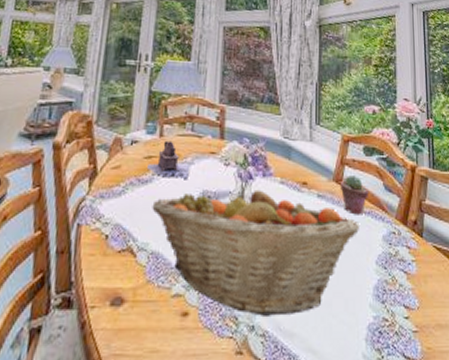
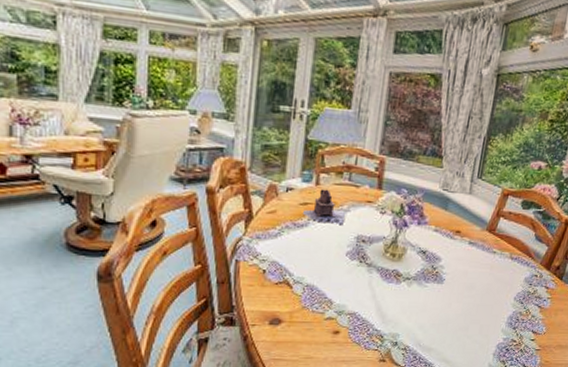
fruit basket: present [152,186,360,316] -> none [307,232,506,336]
potted succulent: present [340,175,368,215] -> none [491,226,519,260]

